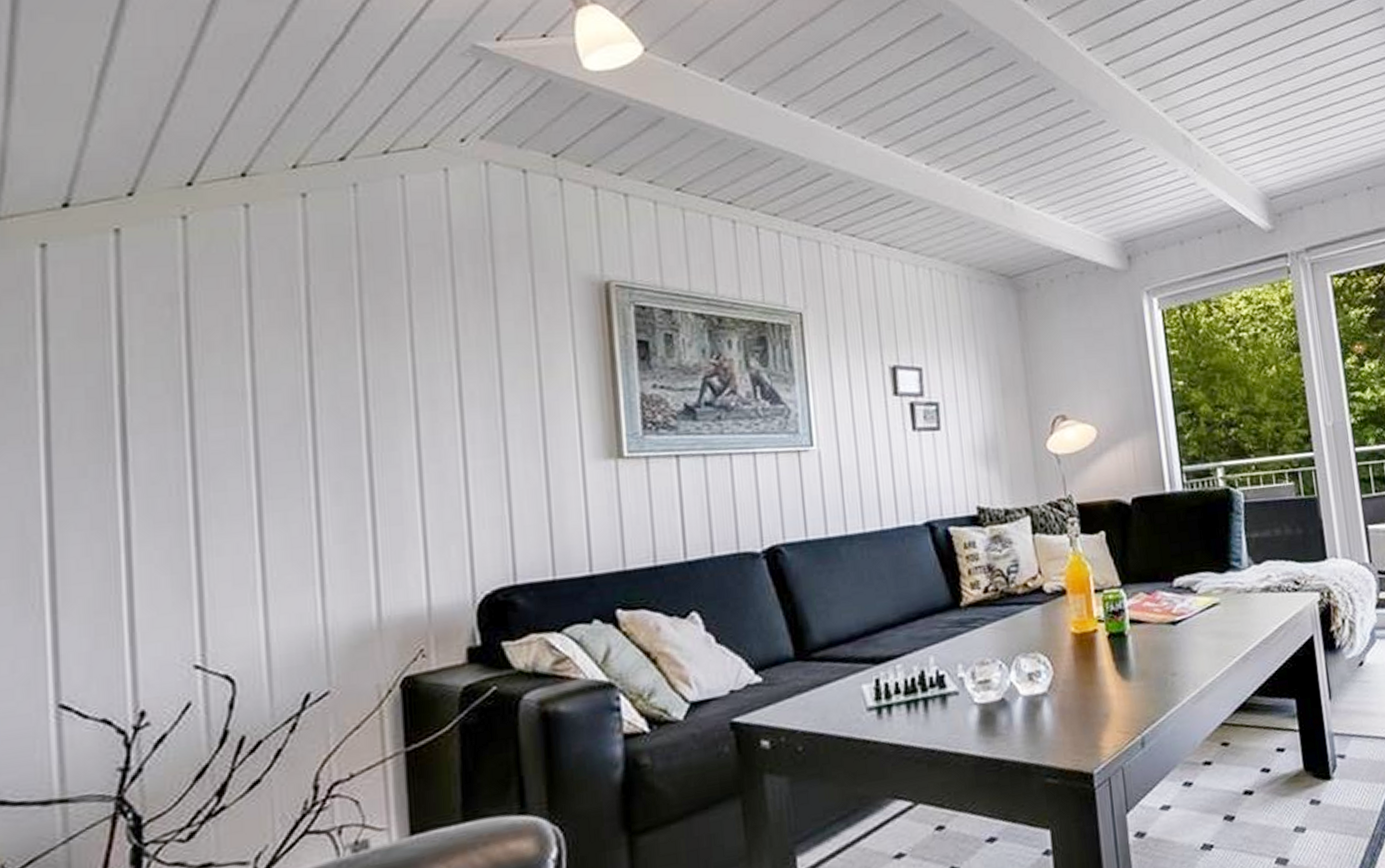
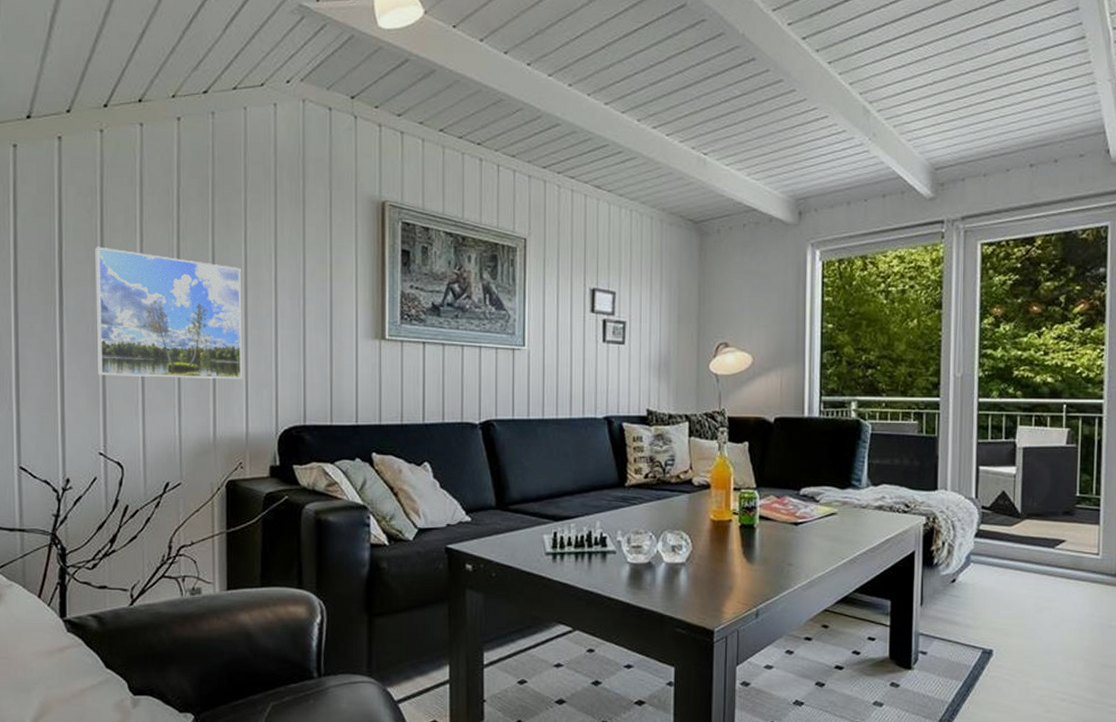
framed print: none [178,373,419,554] -> present [95,246,243,379]

